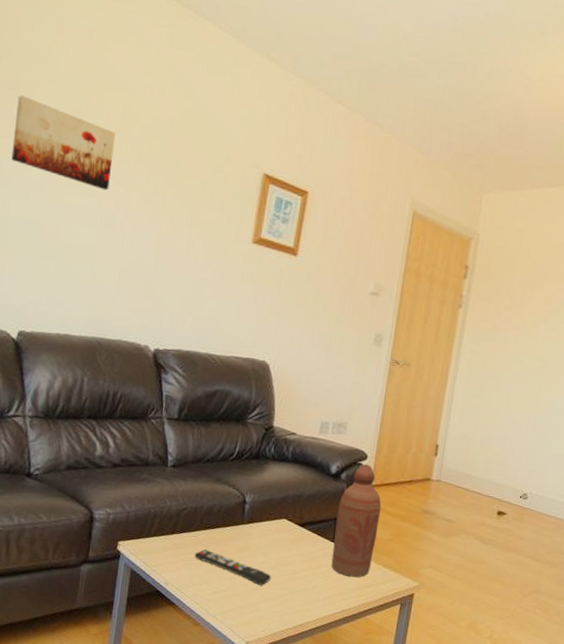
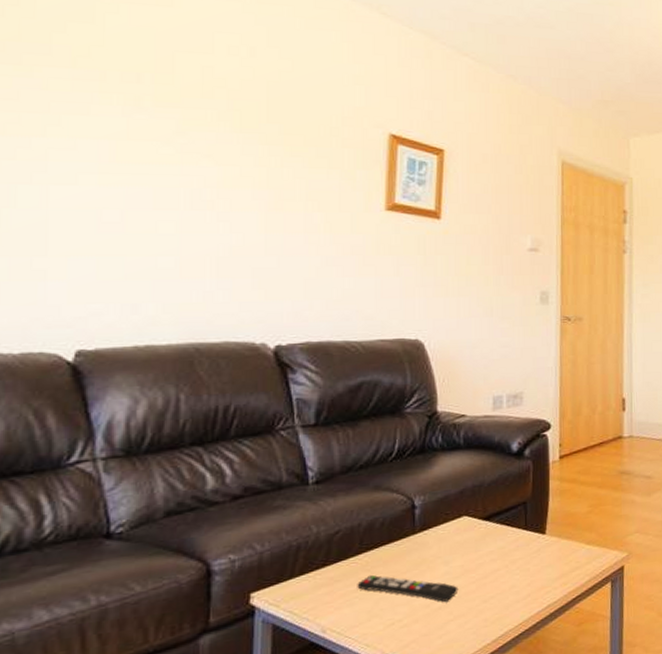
wall art: present [11,95,115,191] -> none [46,60,194,167]
bottle: present [331,463,382,578] -> none [526,433,575,566]

